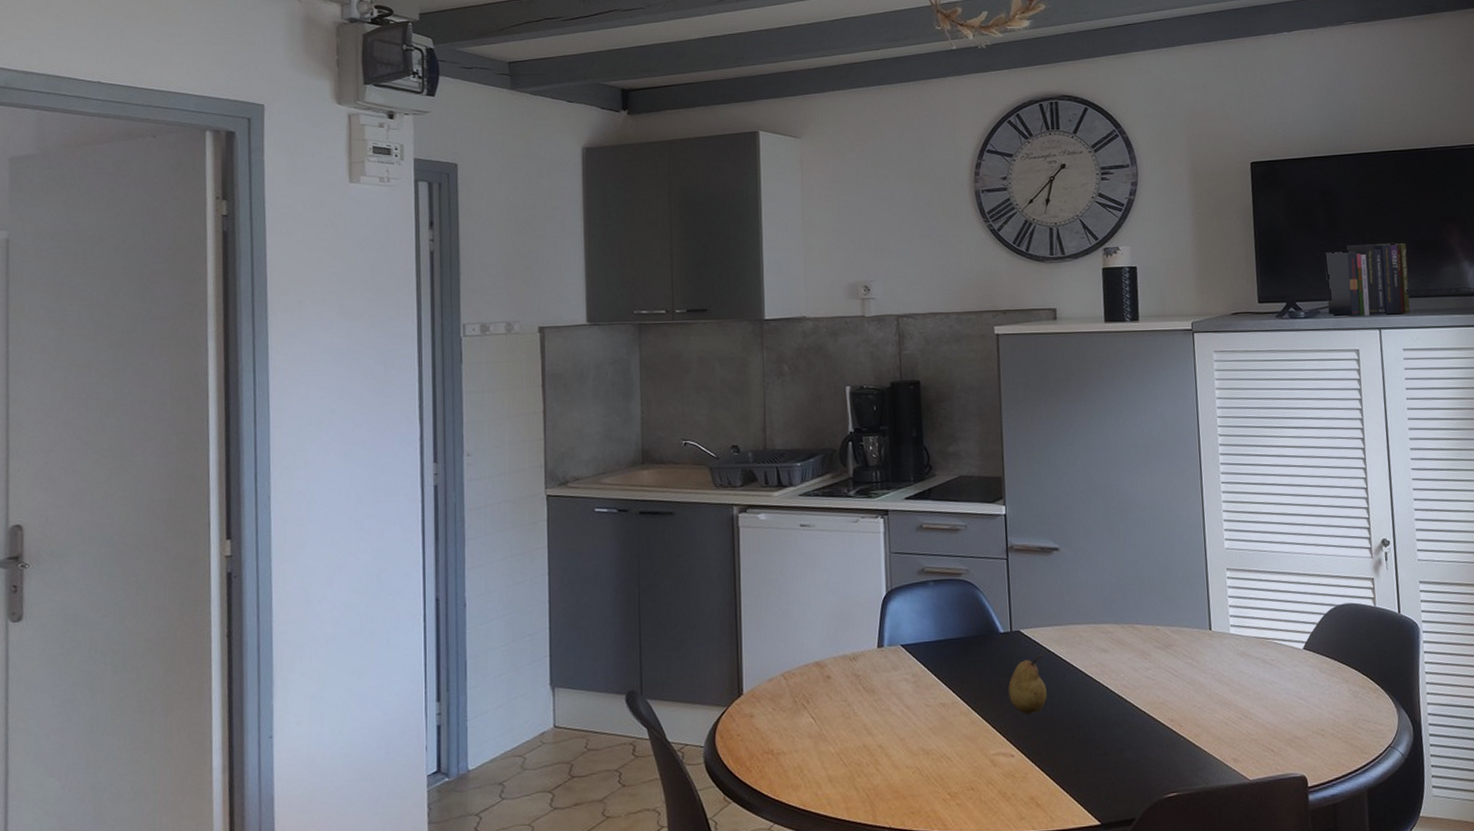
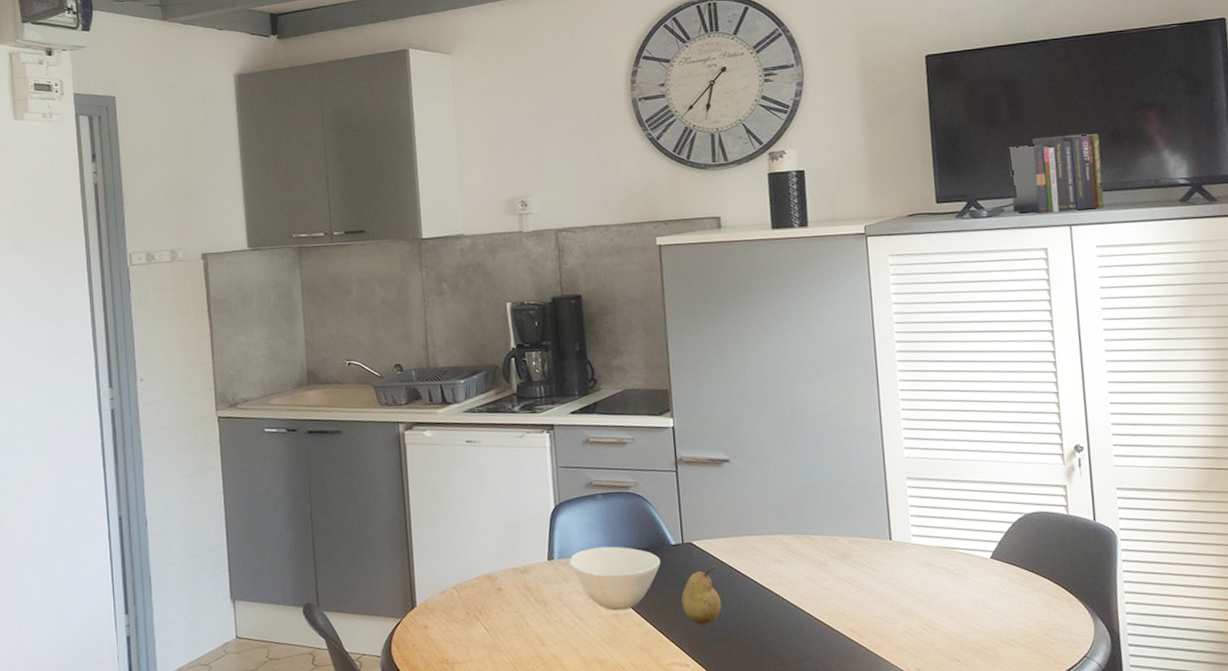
bowl: none [899,634,989,700] -> present [569,546,661,611]

